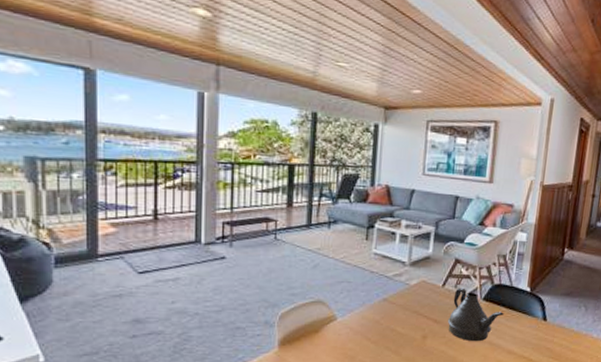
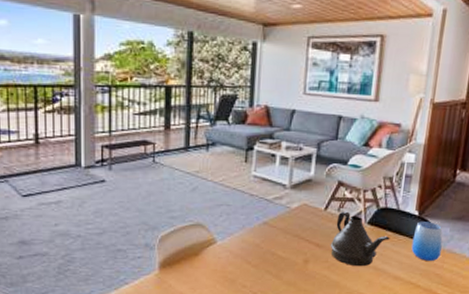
cup: none [524,297,553,336] -> present [411,221,443,262]

